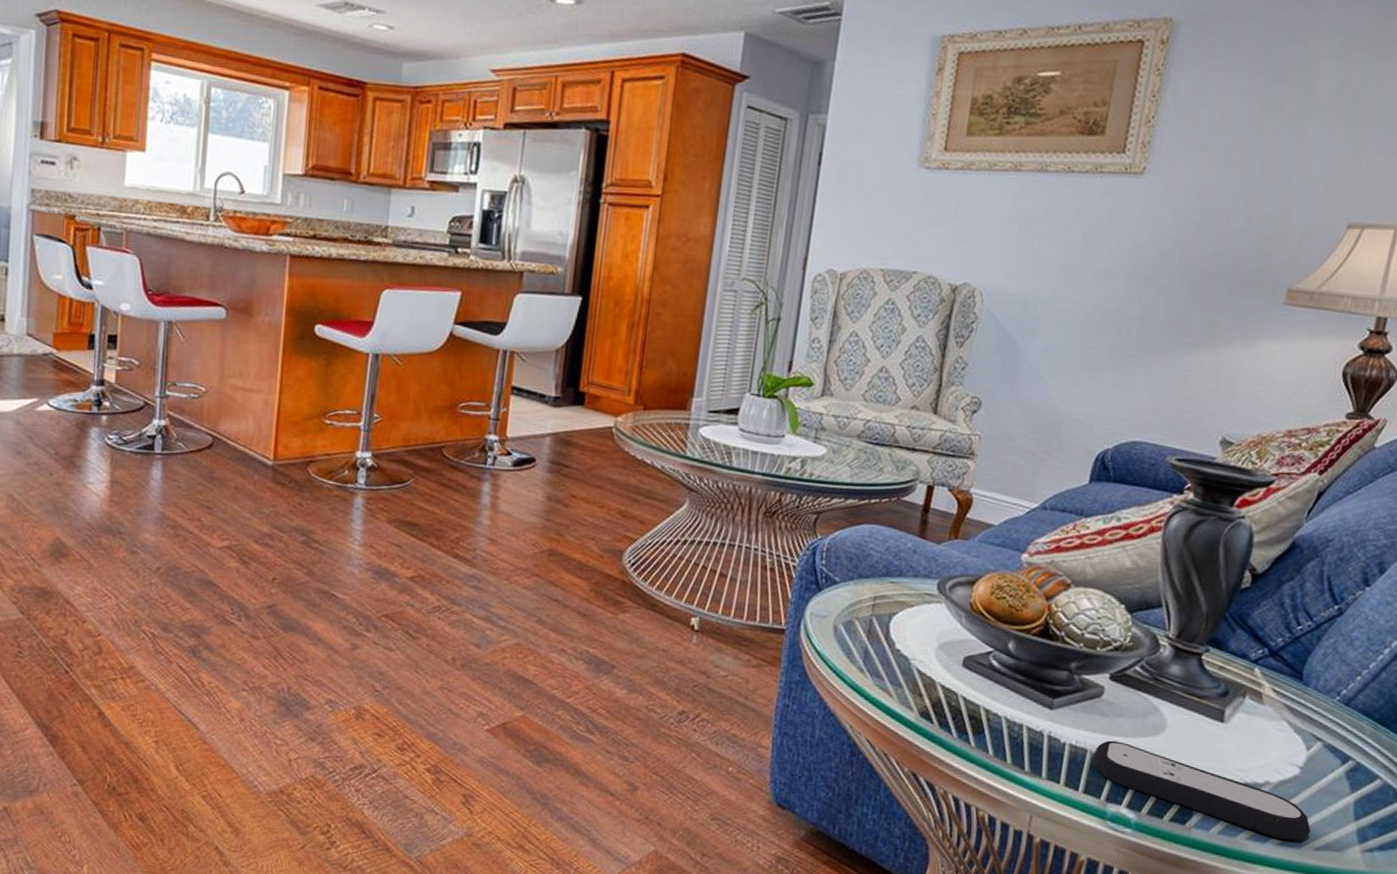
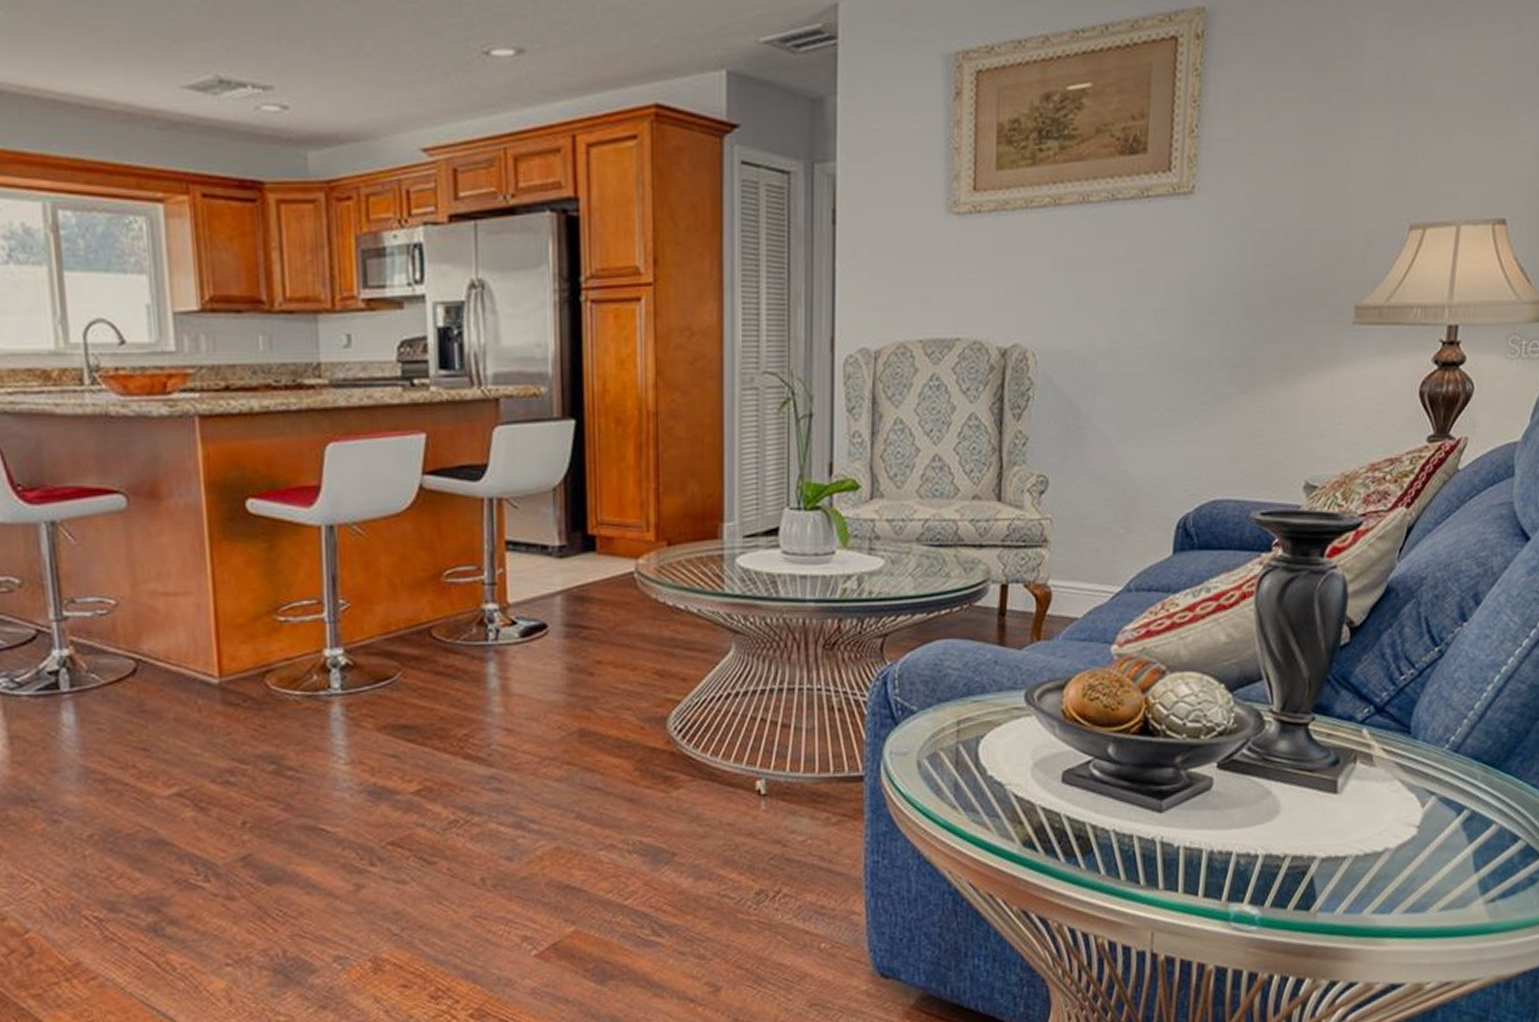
remote control: present [1093,740,1311,841] -> none [1210,834,1434,906]

